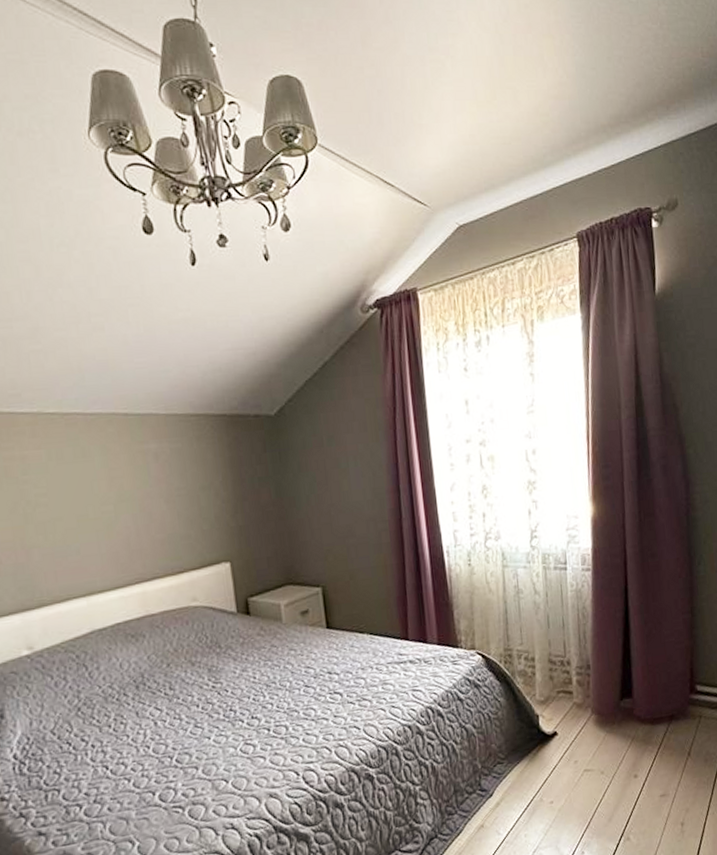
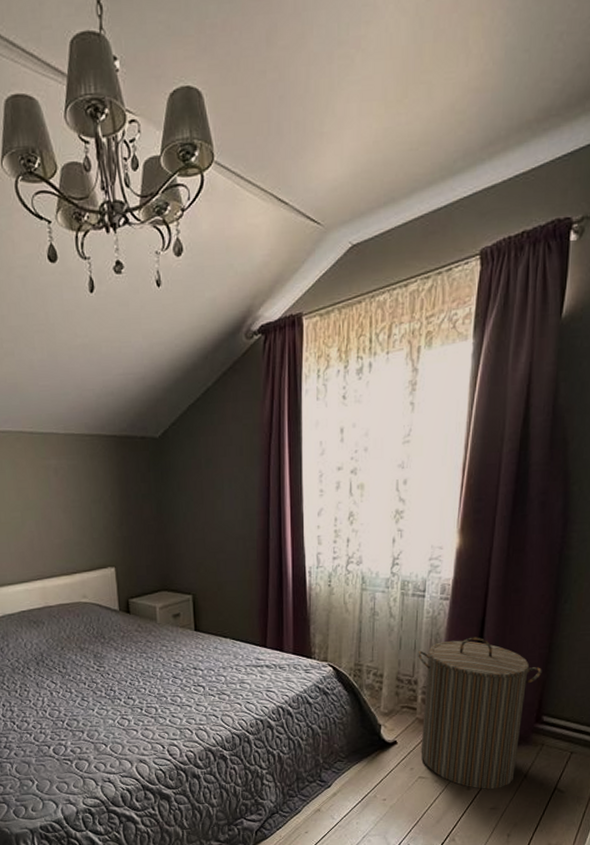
laundry hamper: none [566,607,689,775] -> present [417,637,542,789]

